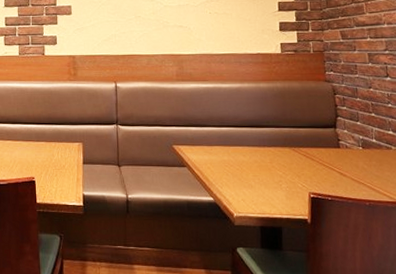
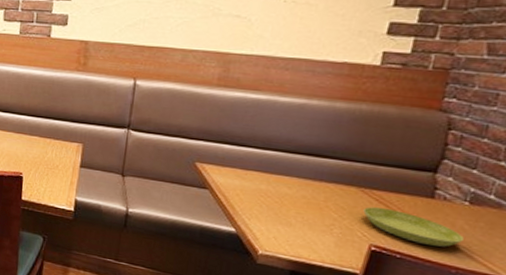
saucer: none [298,161,366,186] -> present [363,206,464,247]

